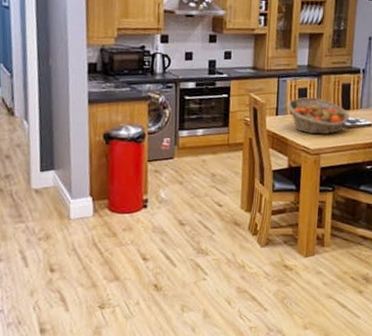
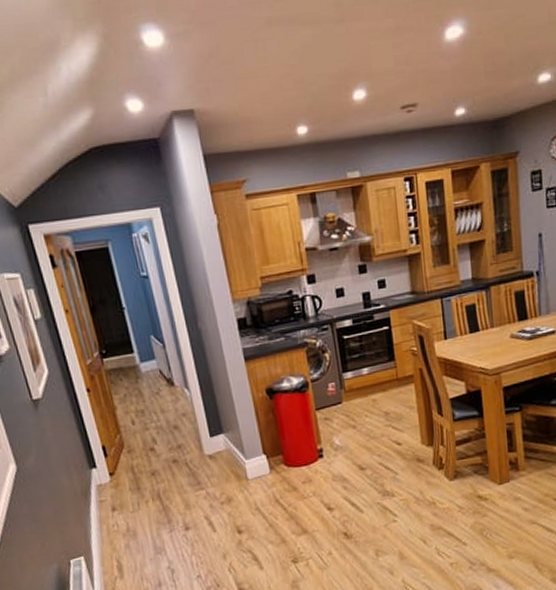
fruit basket: present [287,97,350,135] -> none [455,312,529,353]

